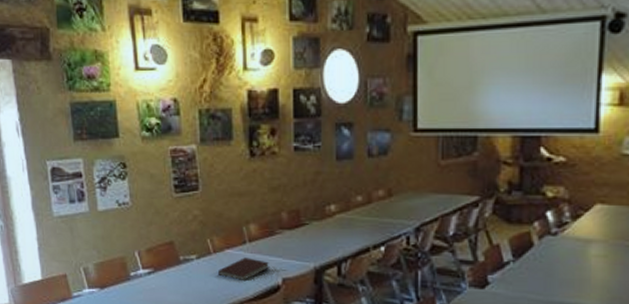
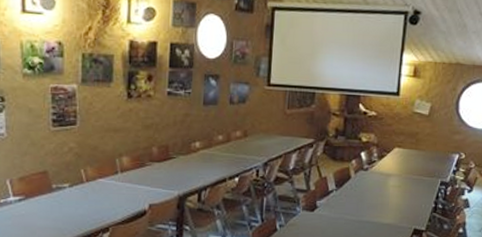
notebook: present [218,257,269,280] -> none [89,186,138,206]

